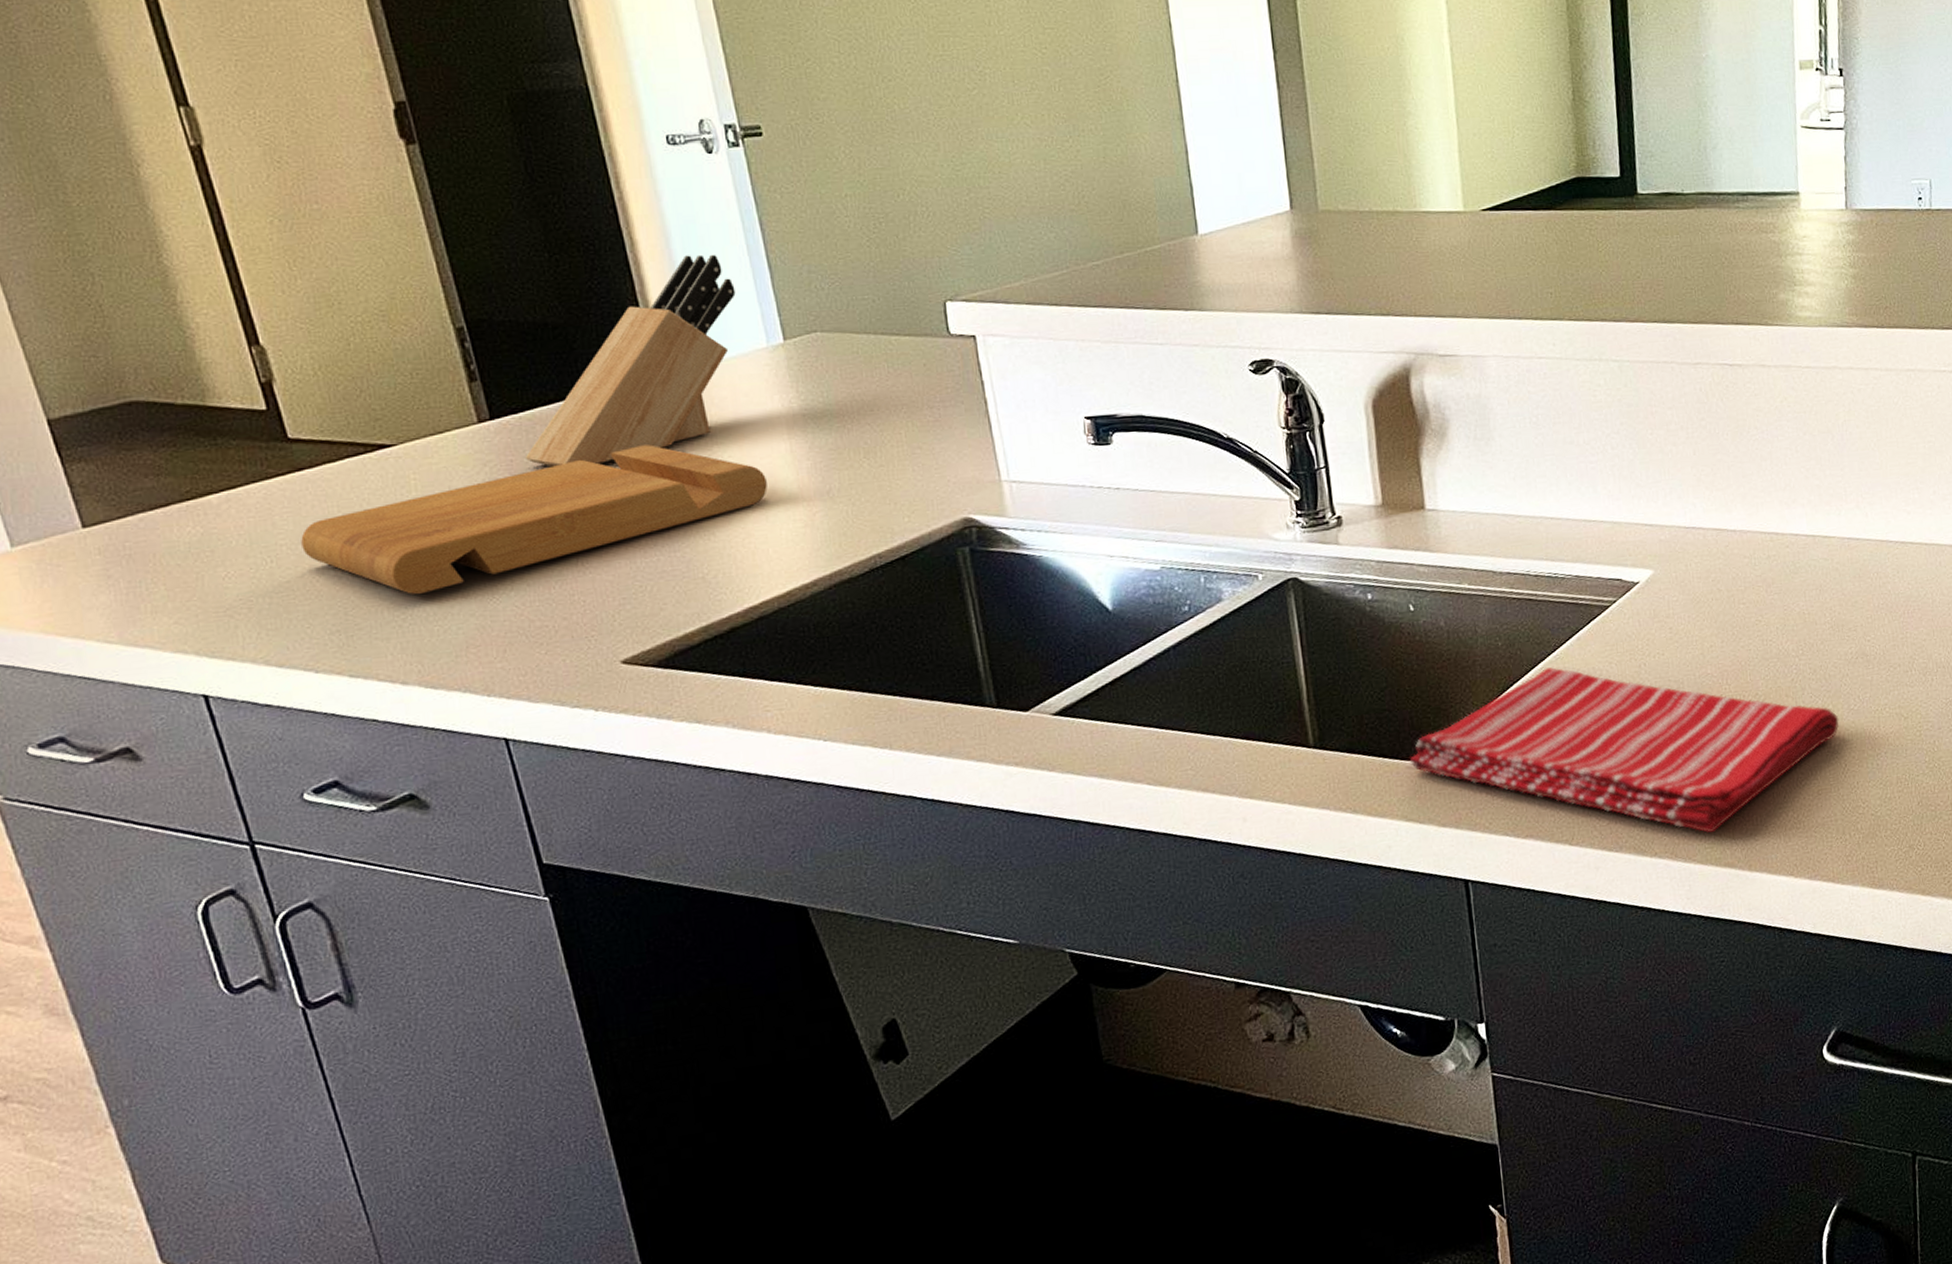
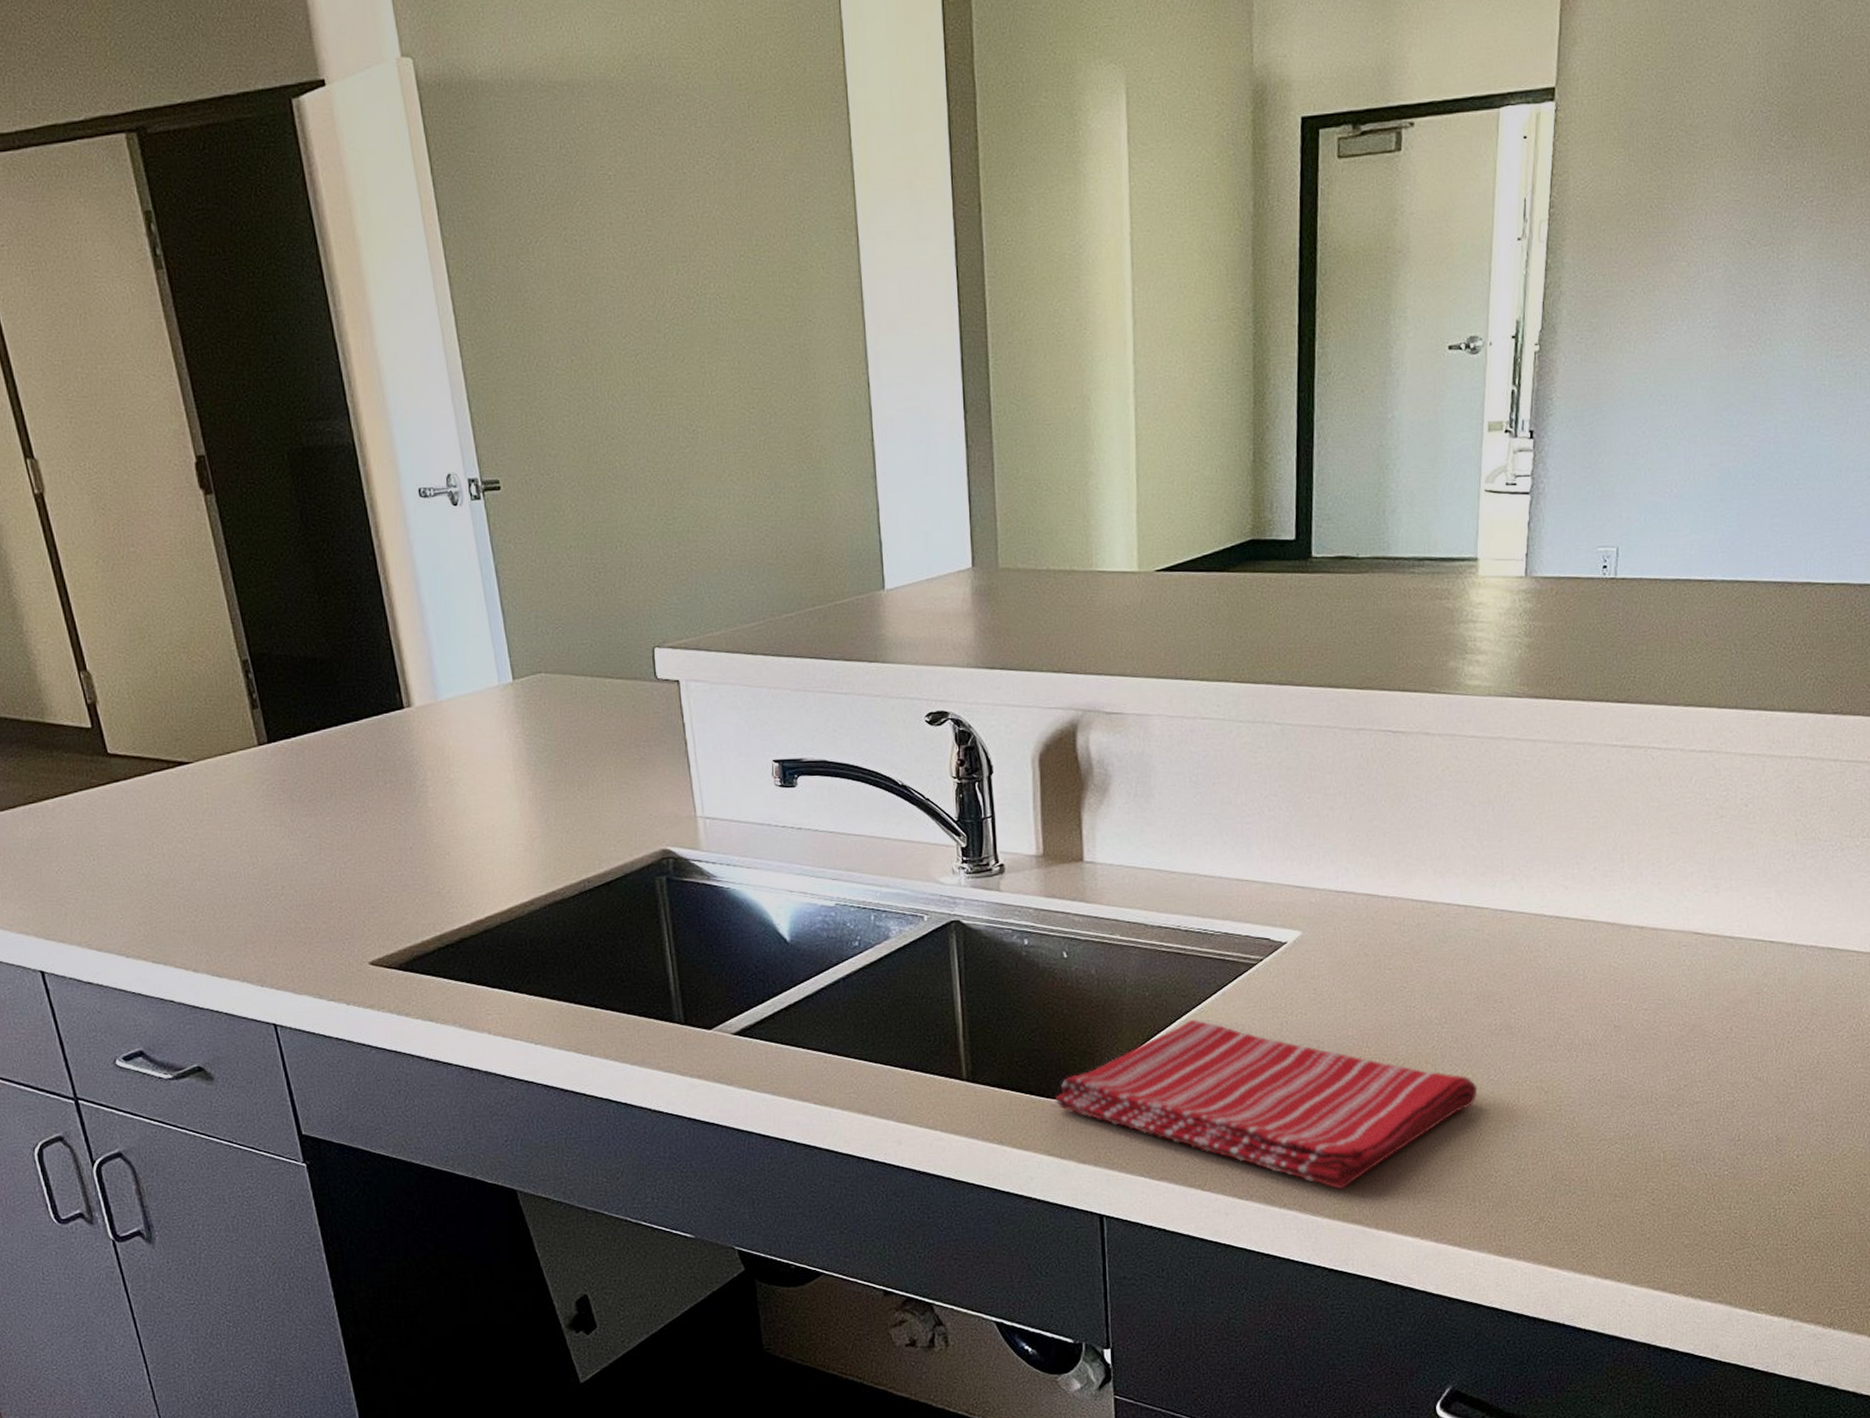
cutting board: present [301,445,768,595] -> none [117,771,495,895]
knife block: present [525,254,736,467] -> none [296,599,473,787]

